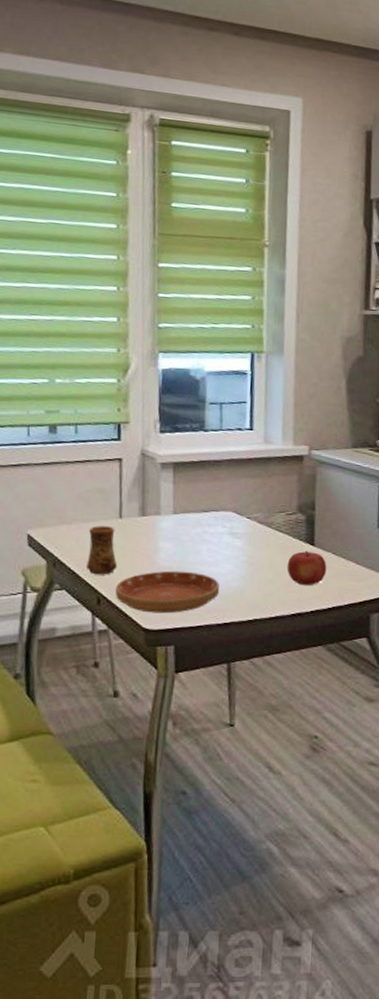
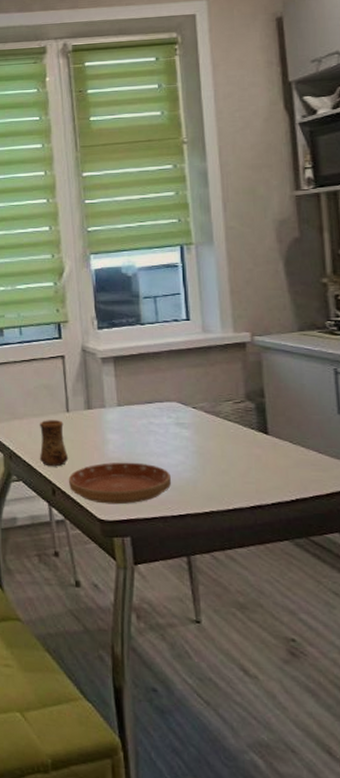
fruit: present [287,550,327,586] -> none [240,439,285,477]

